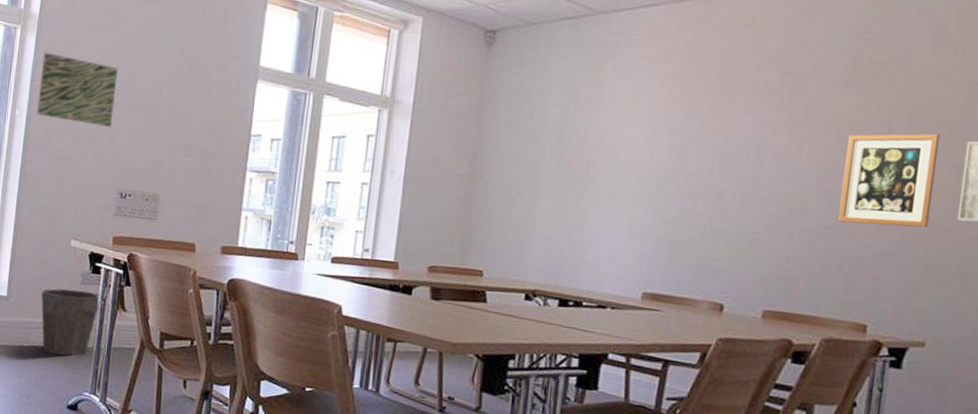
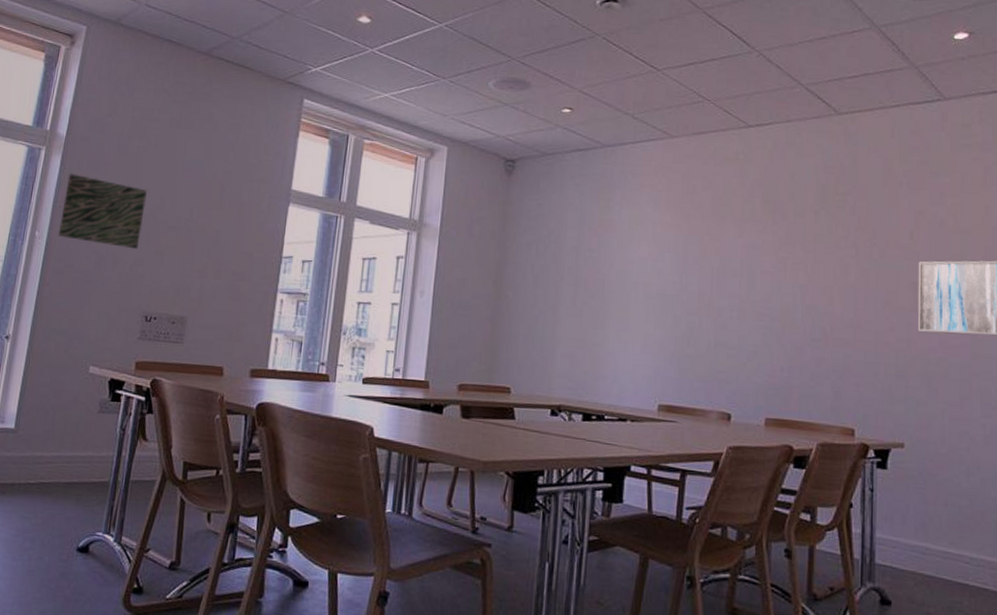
waste bin: present [41,288,101,357] -> none [52,419,120,493]
wall art: present [838,133,941,228] -> none [822,254,897,338]

